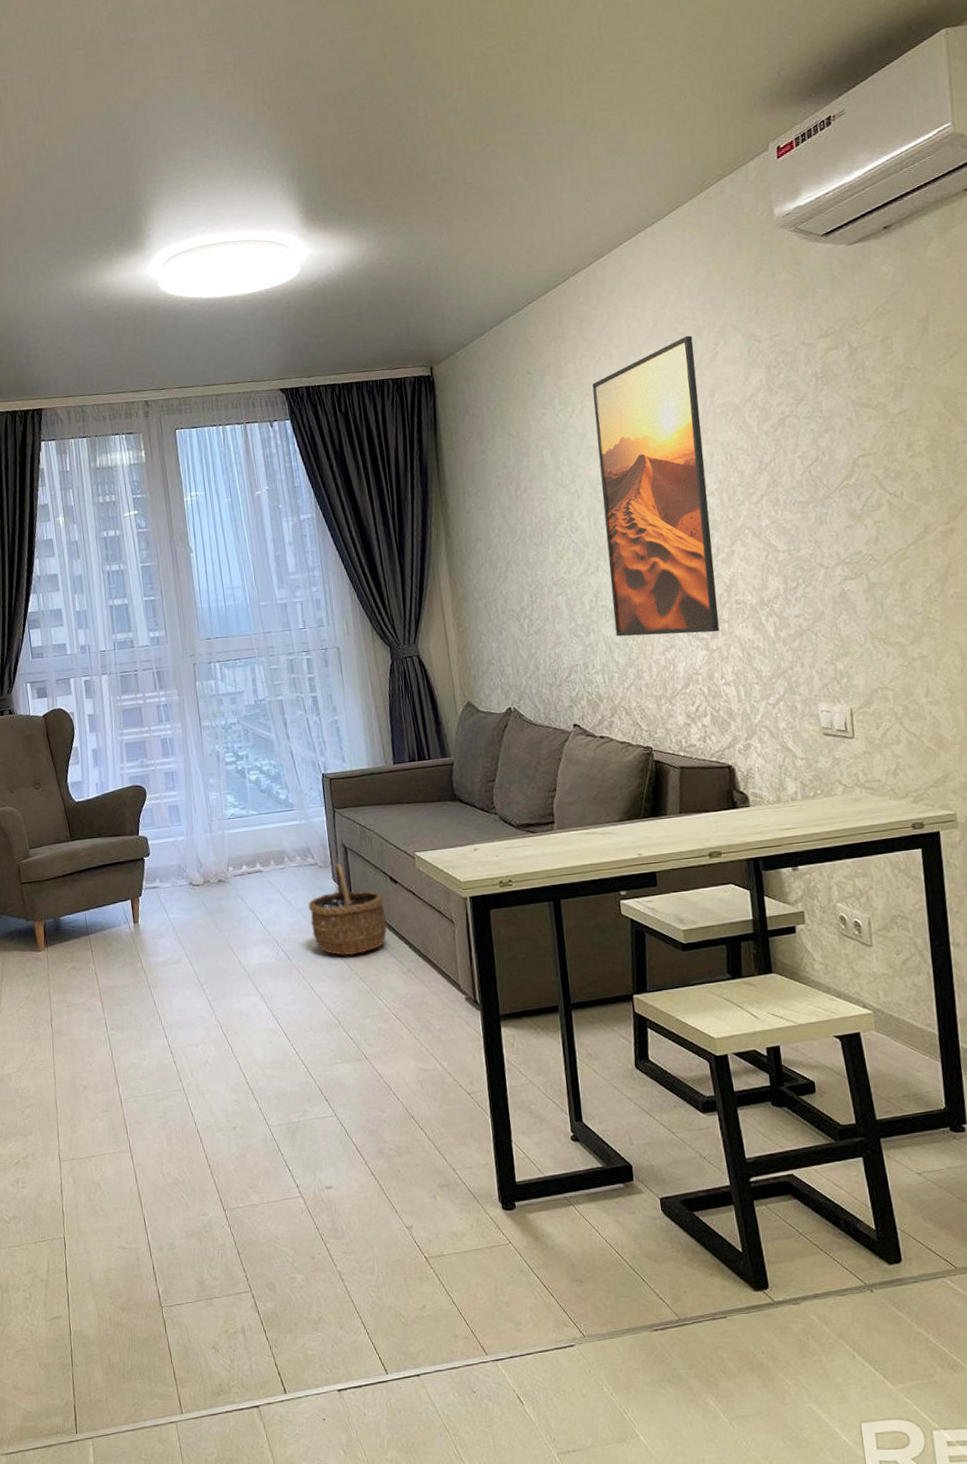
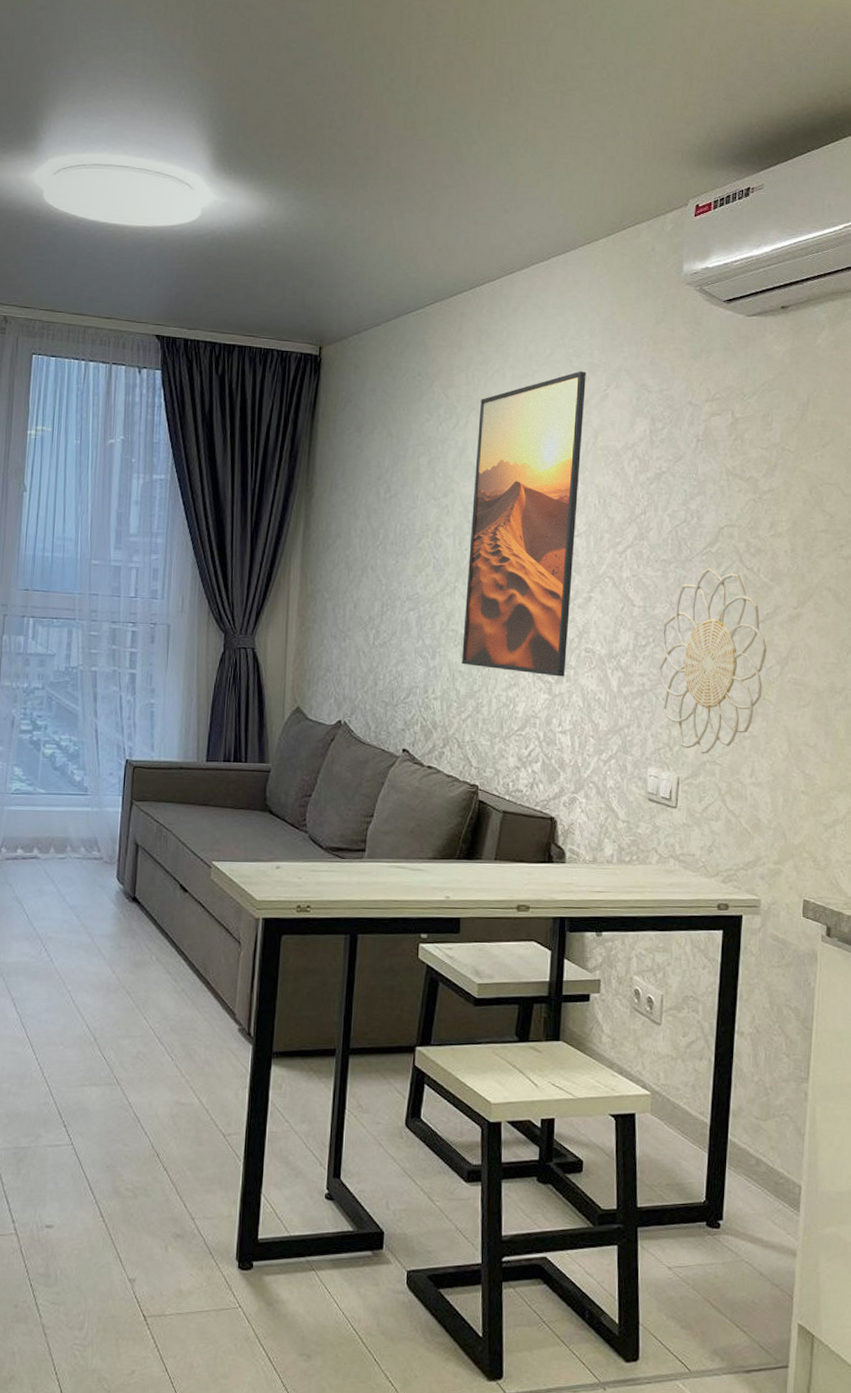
wicker basket: present [308,863,387,956] -> none [83,861,169,966]
decorative wall piece: none [810,500,926,682] -> present [658,567,767,754]

